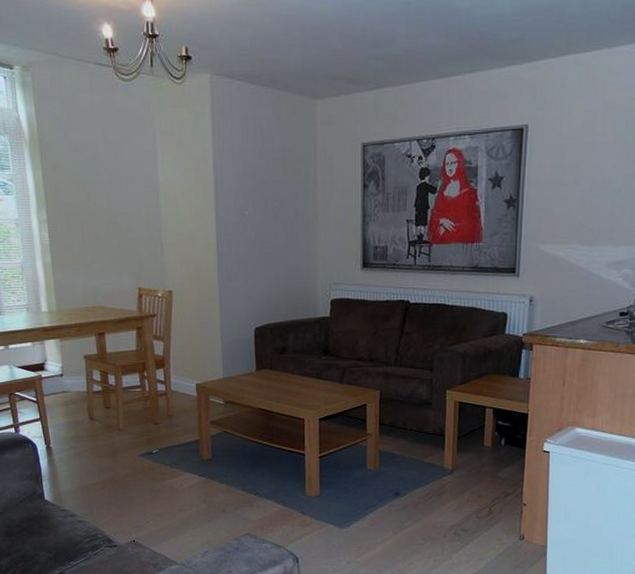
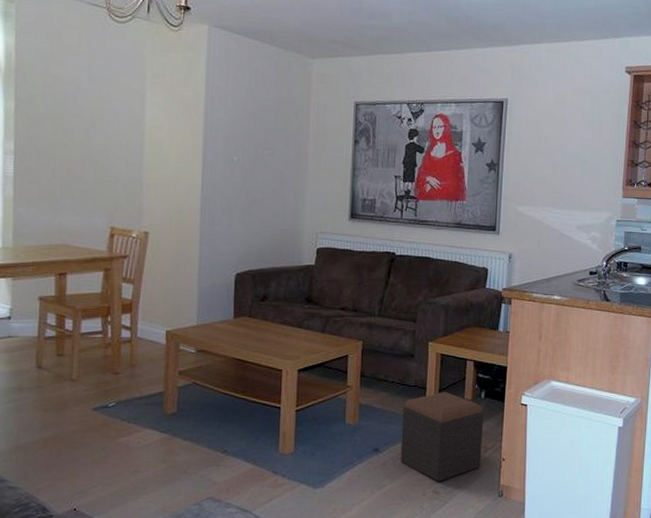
footstool: none [421,439,505,524] -> present [400,392,484,481]

